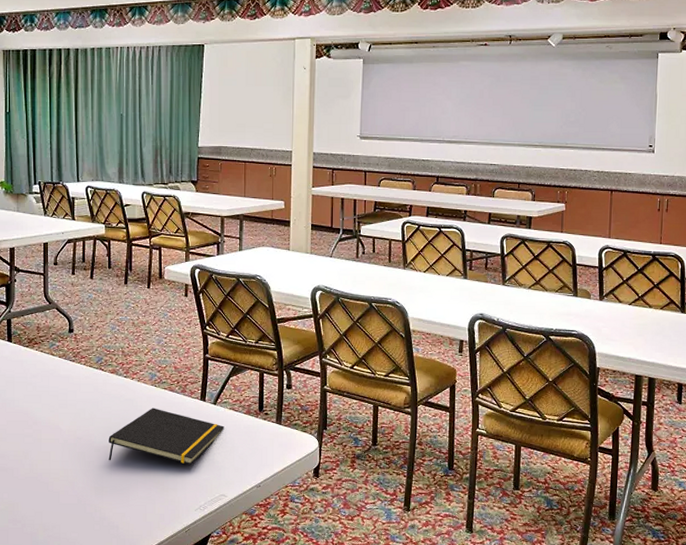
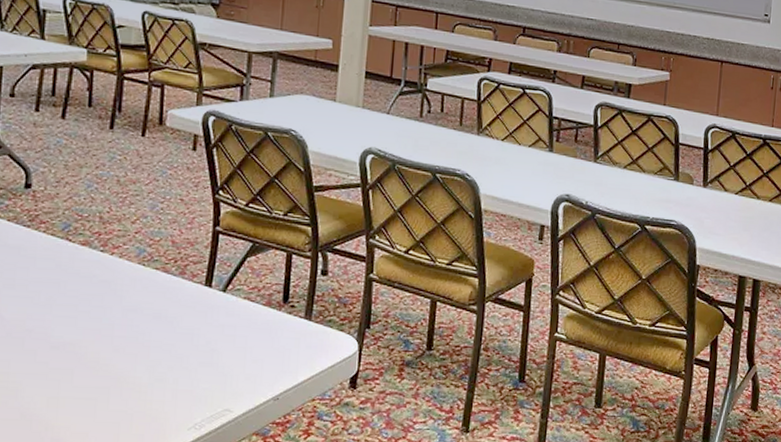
notepad: present [108,408,225,465] -> none [70,293,236,370]

